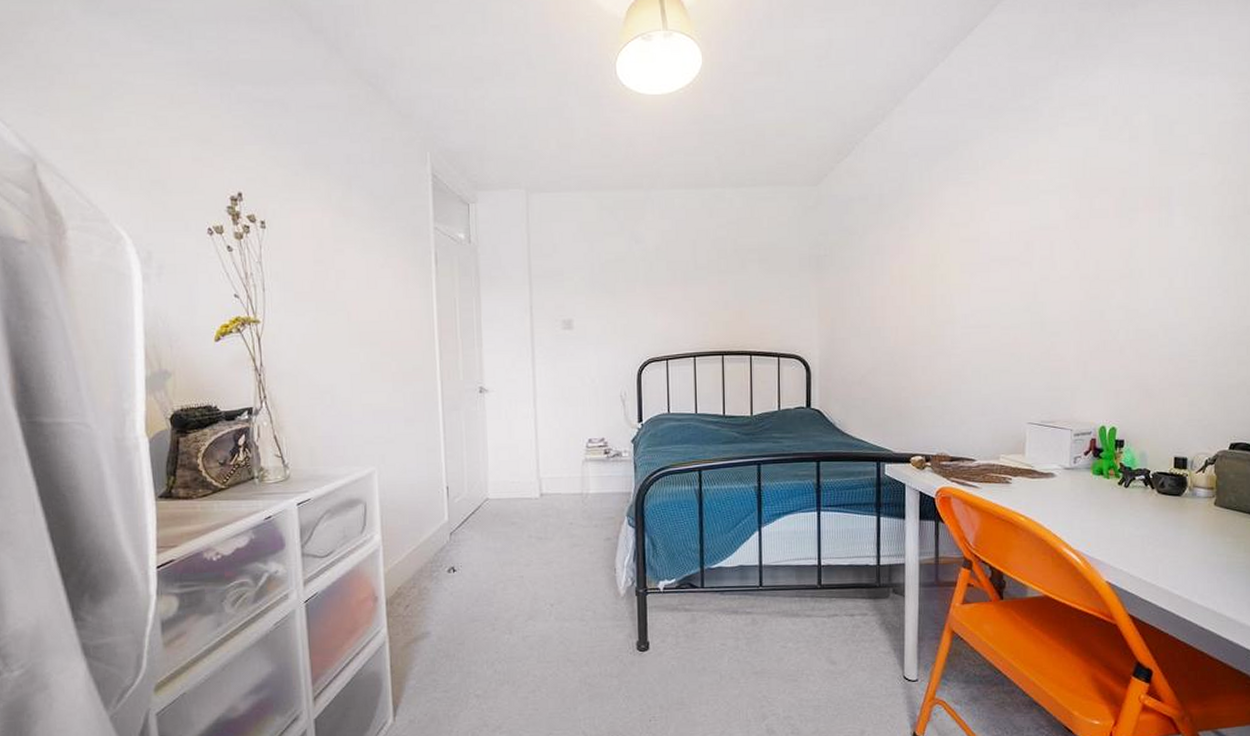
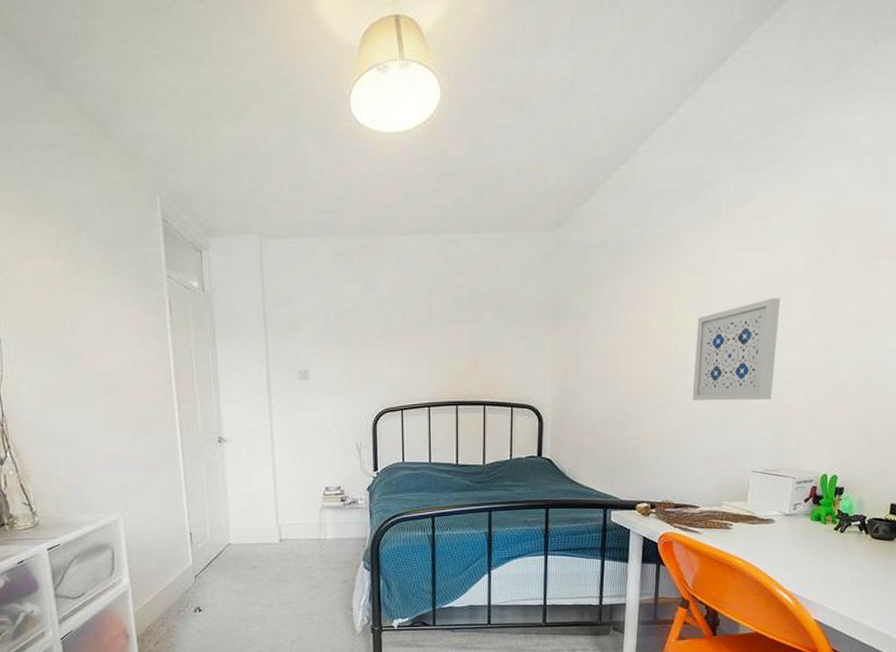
wall art: none [961,249,1043,351] -> present [692,298,780,401]

